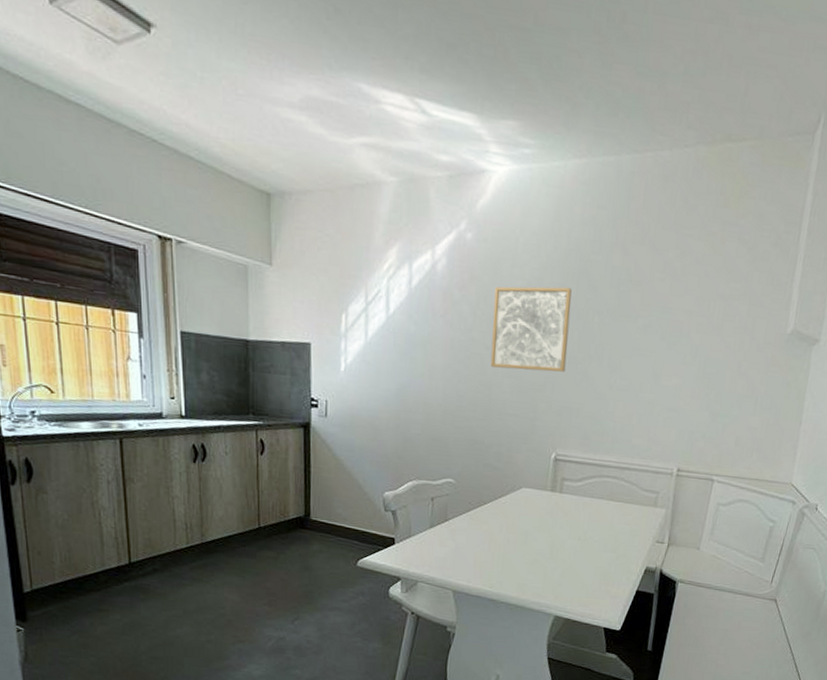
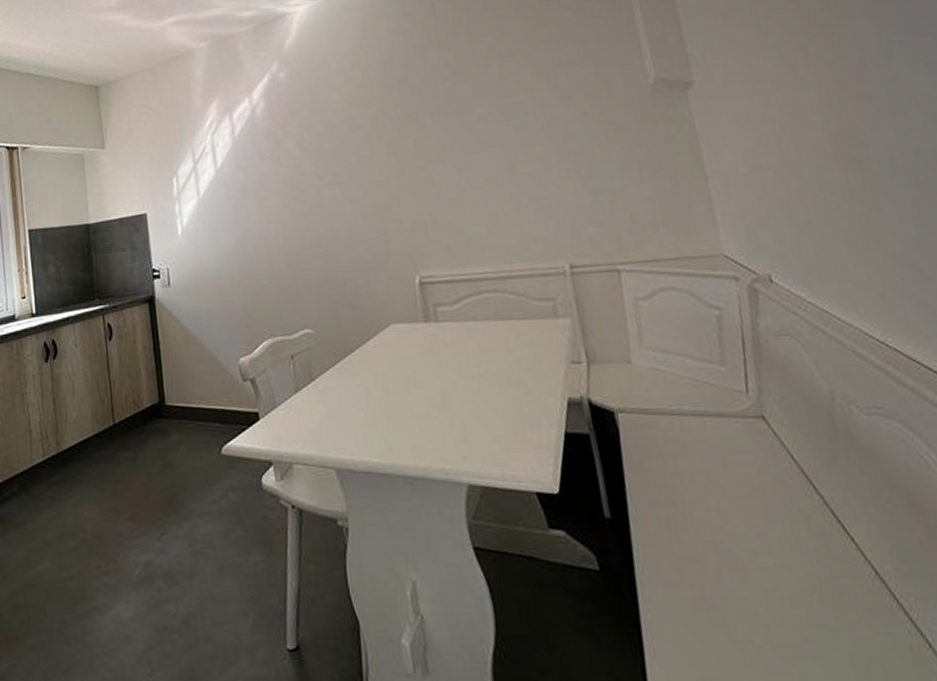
wall art: present [490,286,572,372] -> none [317,98,409,196]

